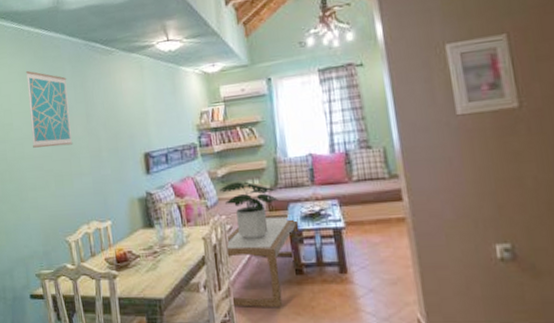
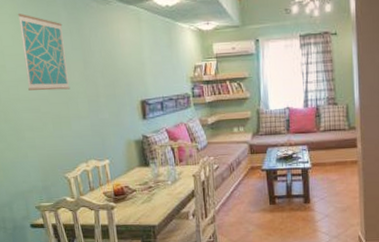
potted plant: present [220,181,278,240] -> none [209,128,259,177]
coffee table: present [225,213,300,308] -> none [212,156,275,231]

